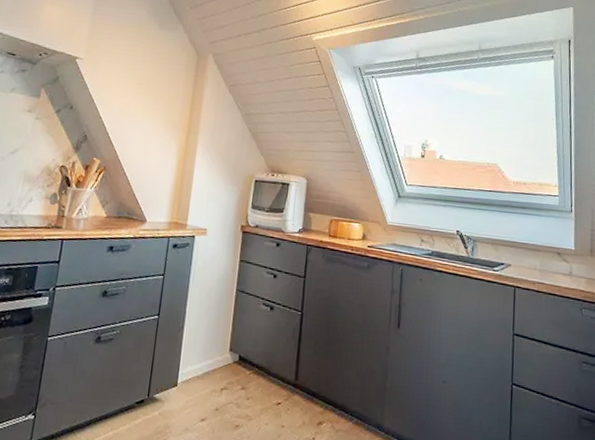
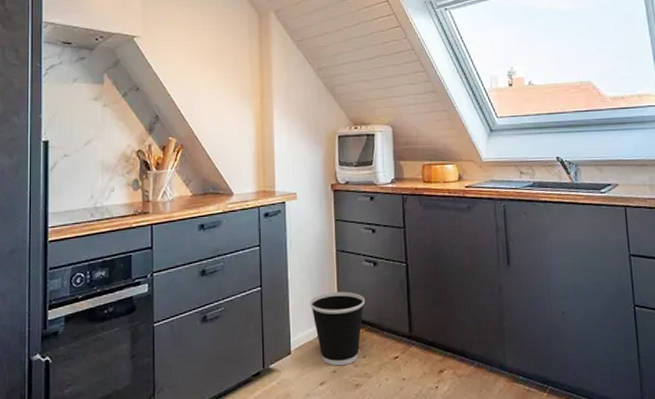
wastebasket: none [203,330,258,405] -> present [310,291,366,366]

